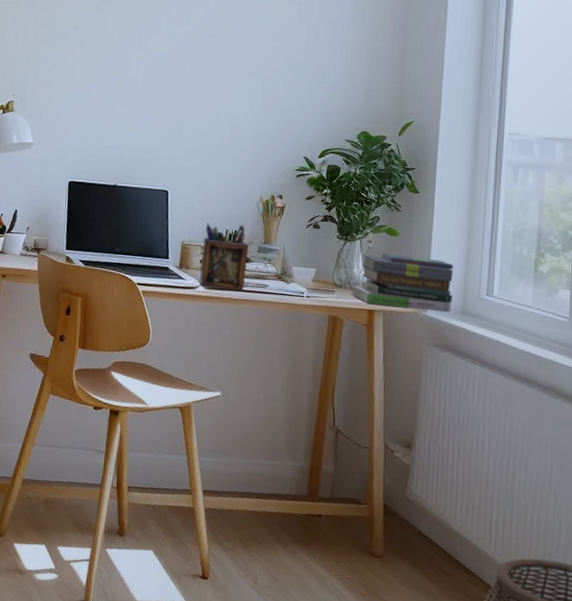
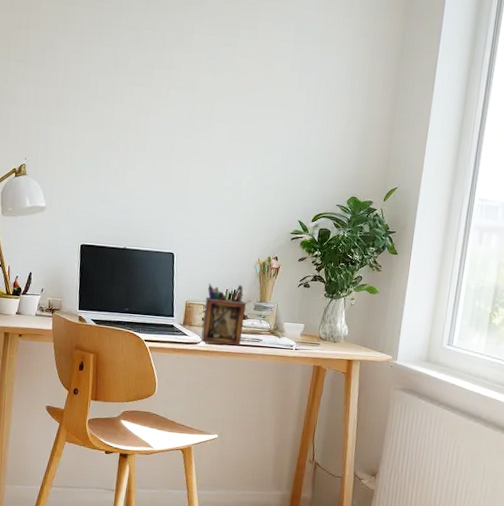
books: present [351,253,454,313] -> none [334,309,422,361]

